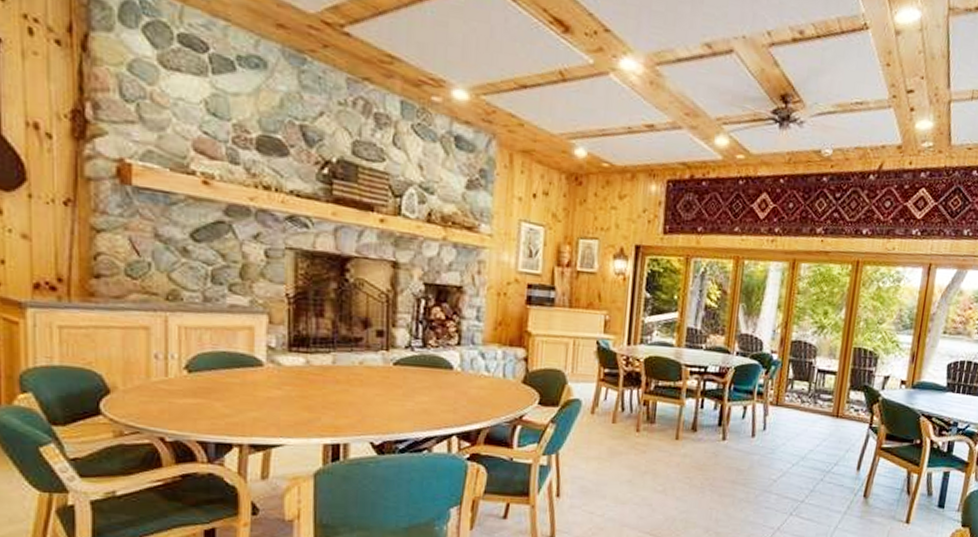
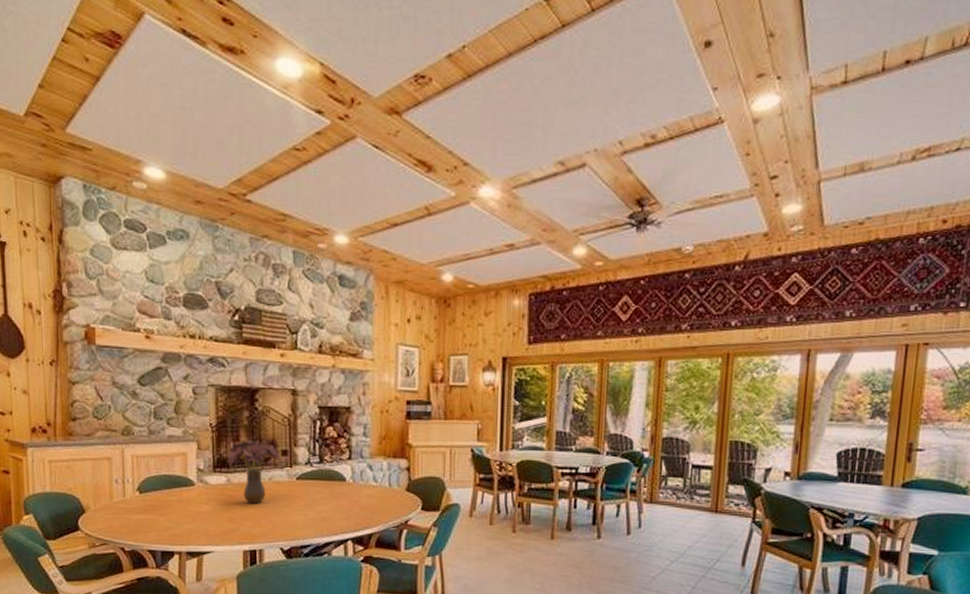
flower arrangement: none [305,315,377,391] -> present [226,440,282,504]

